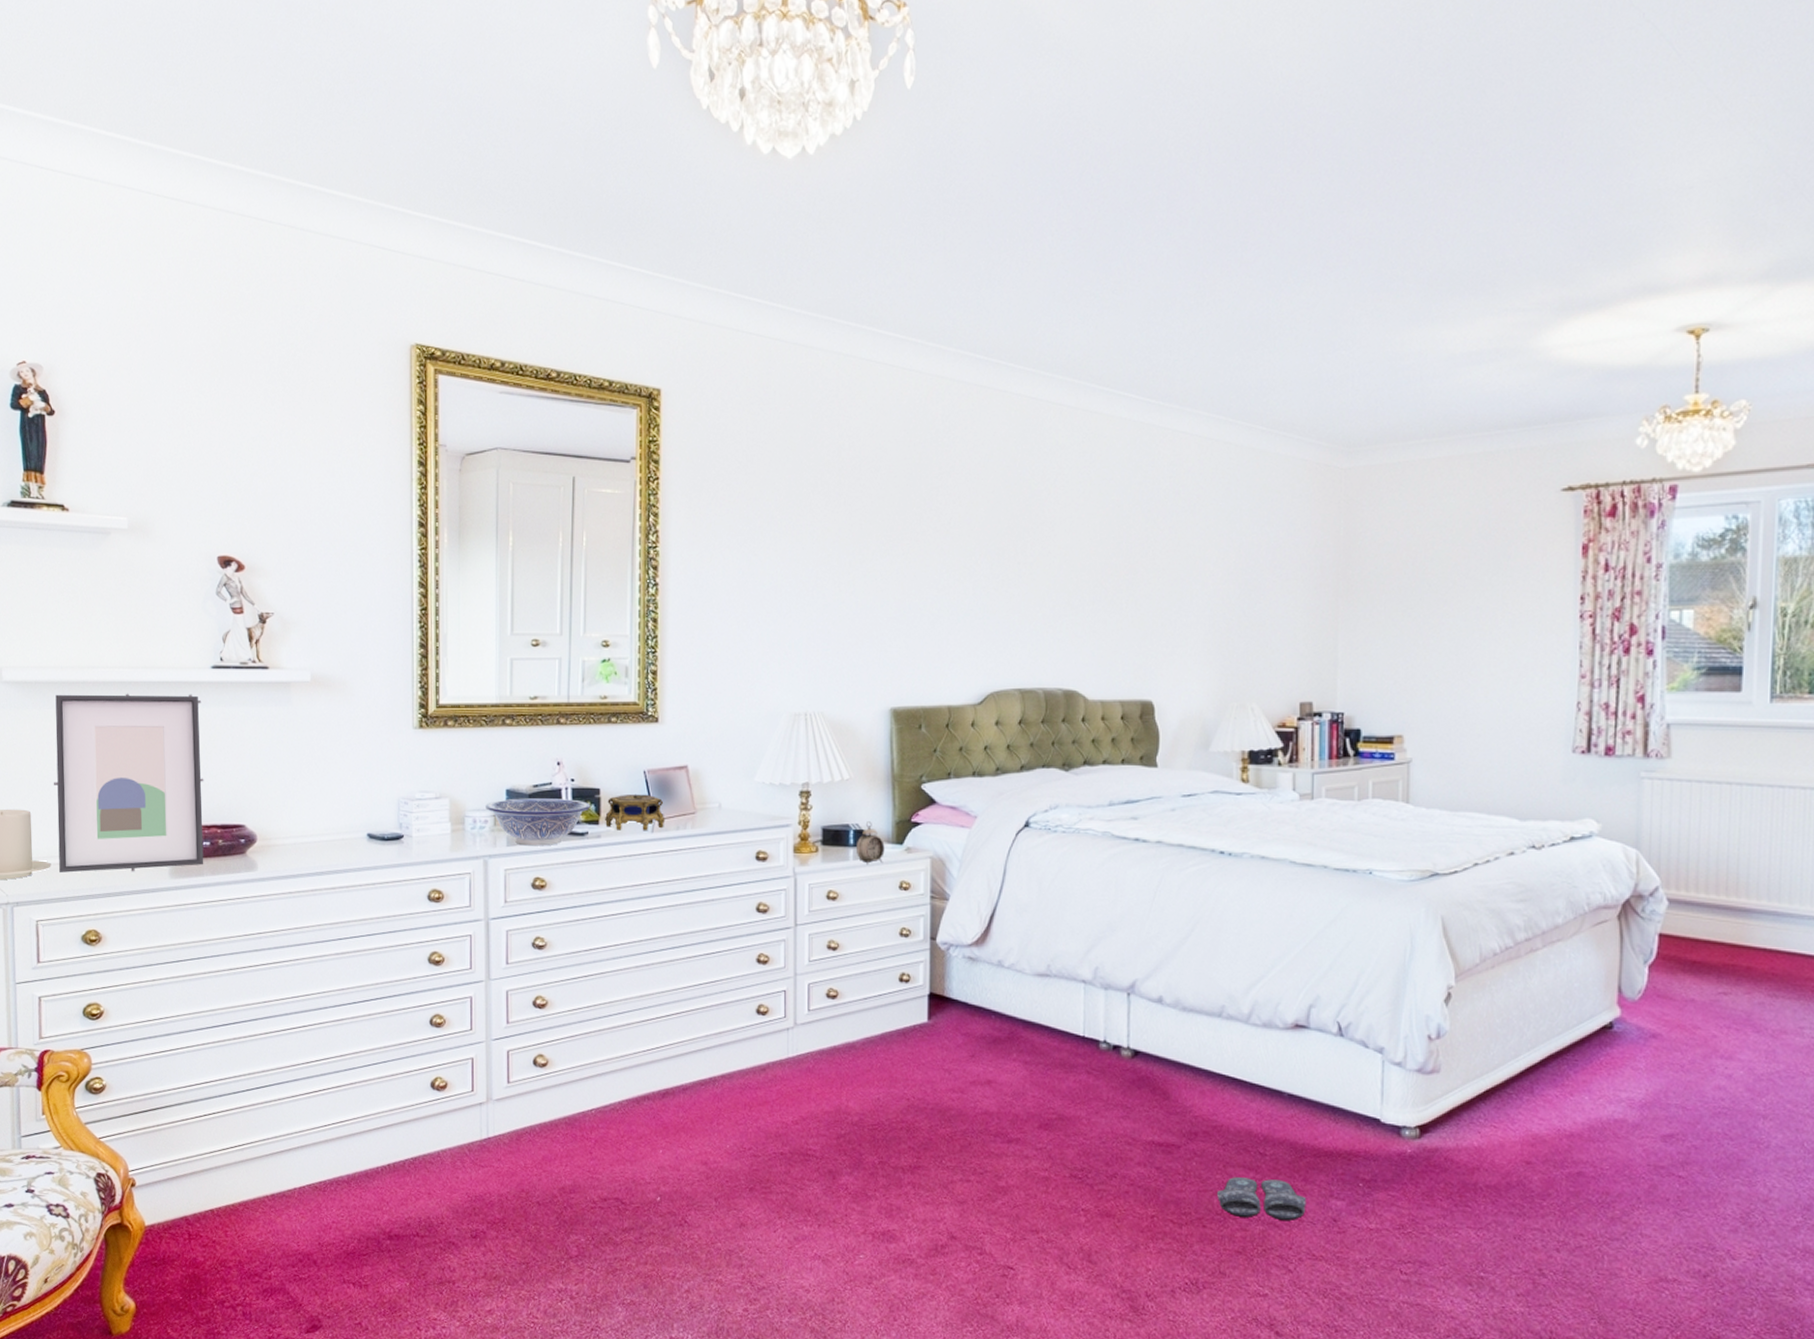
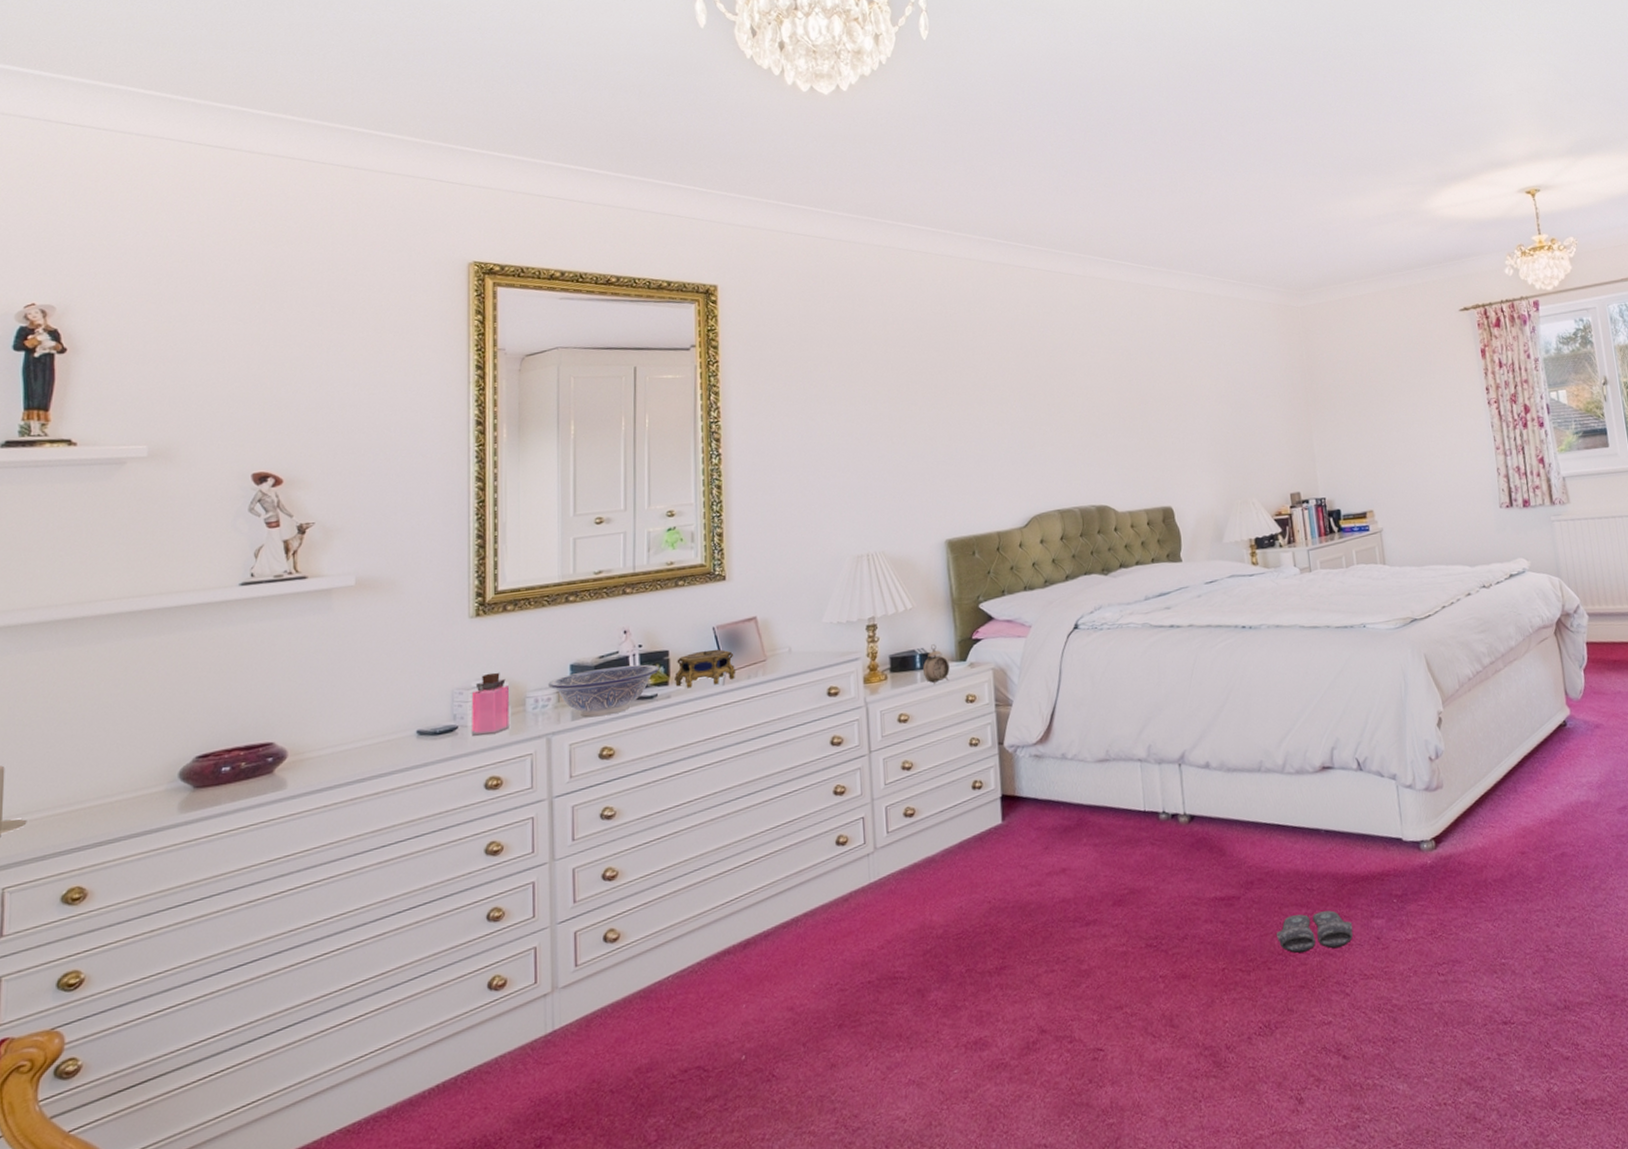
picture frame: present [53,693,204,873] -> none [36,614,227,829]
perfume bottle: none [415,787,450,849] -> present [471,672,510,737]

